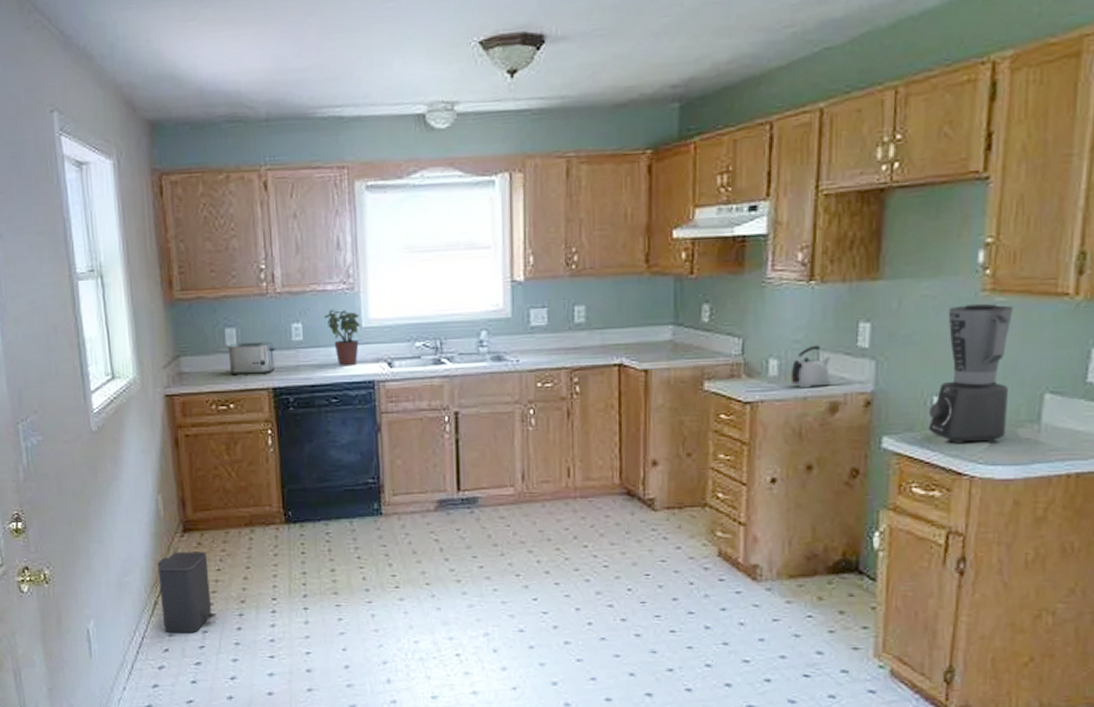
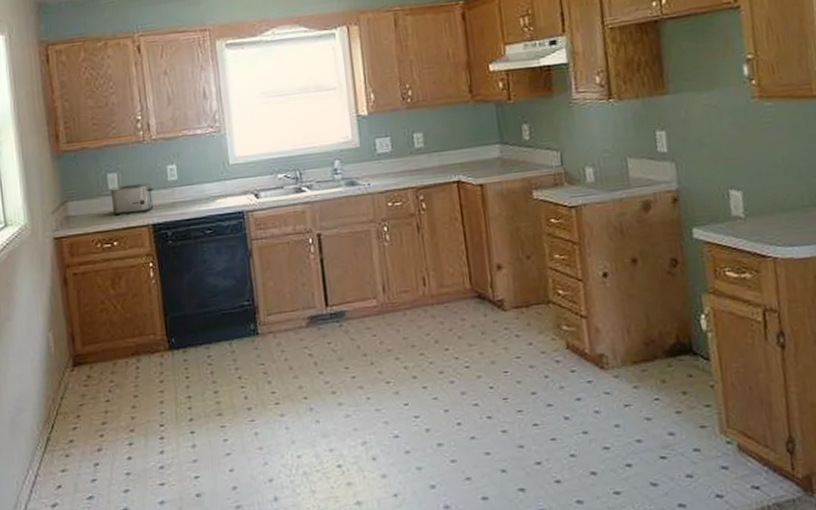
pedal bin: present [157,551,216,634] -> none [49,384,107,469]
potted plant: present [323,309,360,367] -> none [195,150,228,201]
kettle: present [790,345,831,388] -> none [605,152,641,191]
blender: present [928,303,1013,444] -> none [727,108,796,230]

